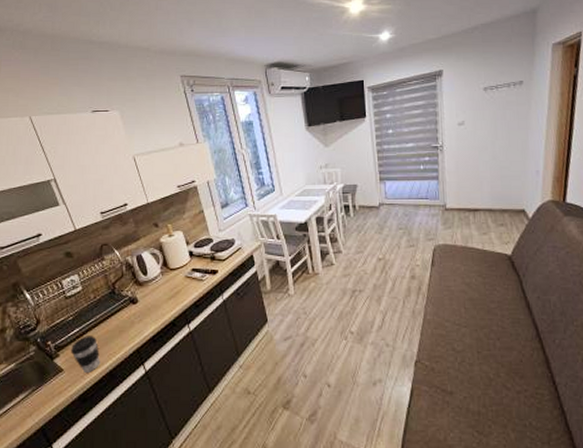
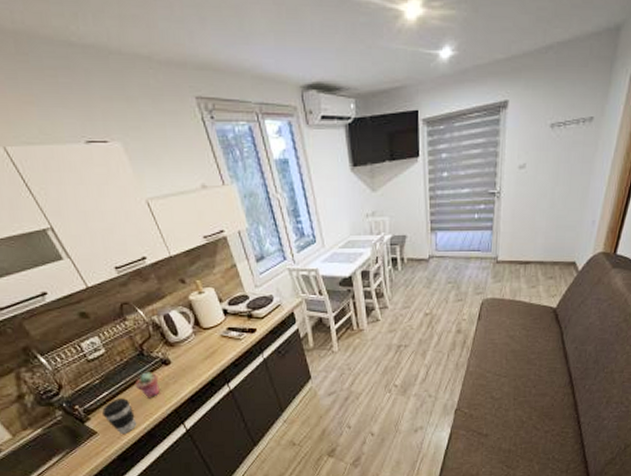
potted succulent: none [103,310,126,336] -> present [134,372,160,397]

